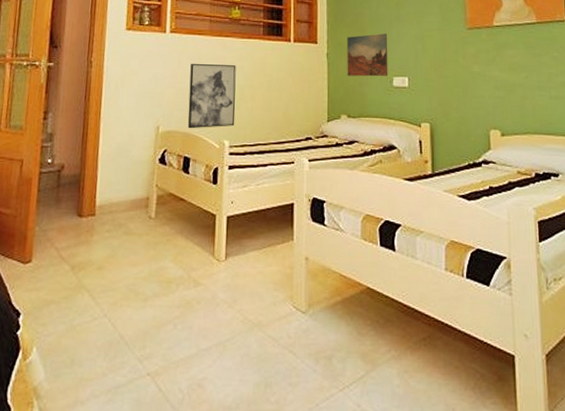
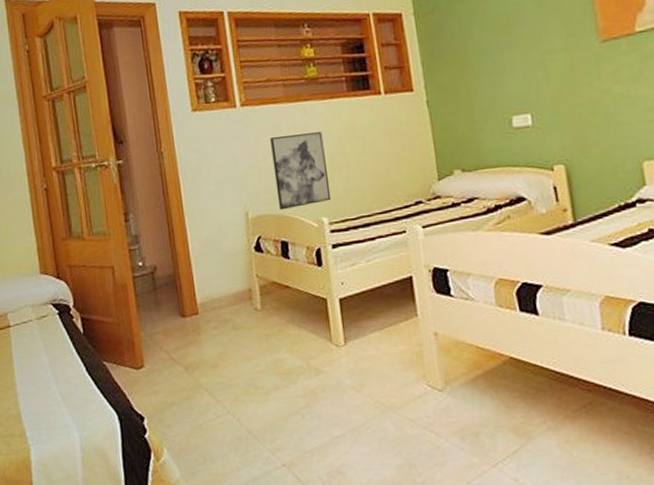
wall art: present [347,33,388,77] -> none [449,65,506,124]

